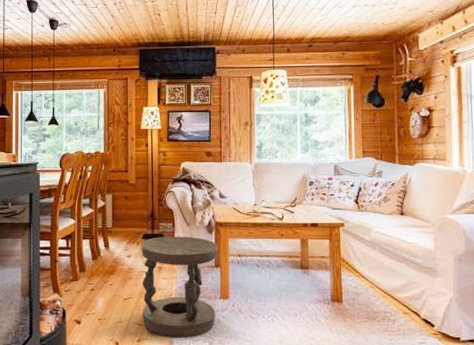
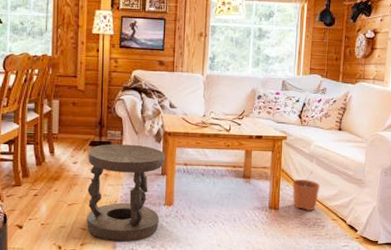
plant pot: none [355,261,387,303] -> present [292,172,321,210]

